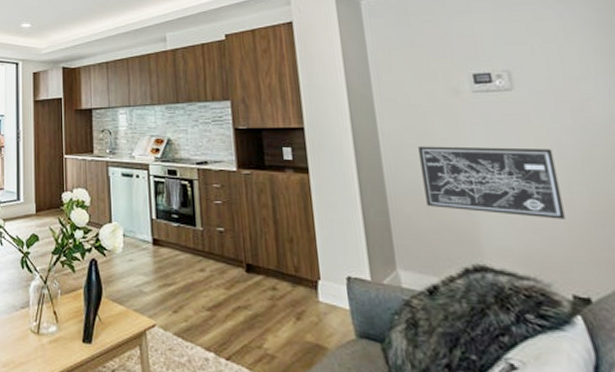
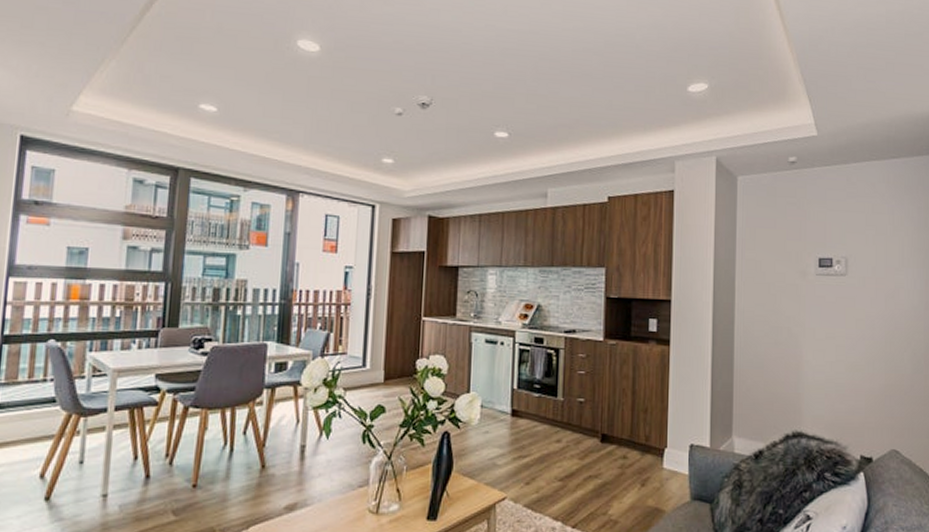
wall art: present [418,146,566,219] -> none [765,323,866,392]

